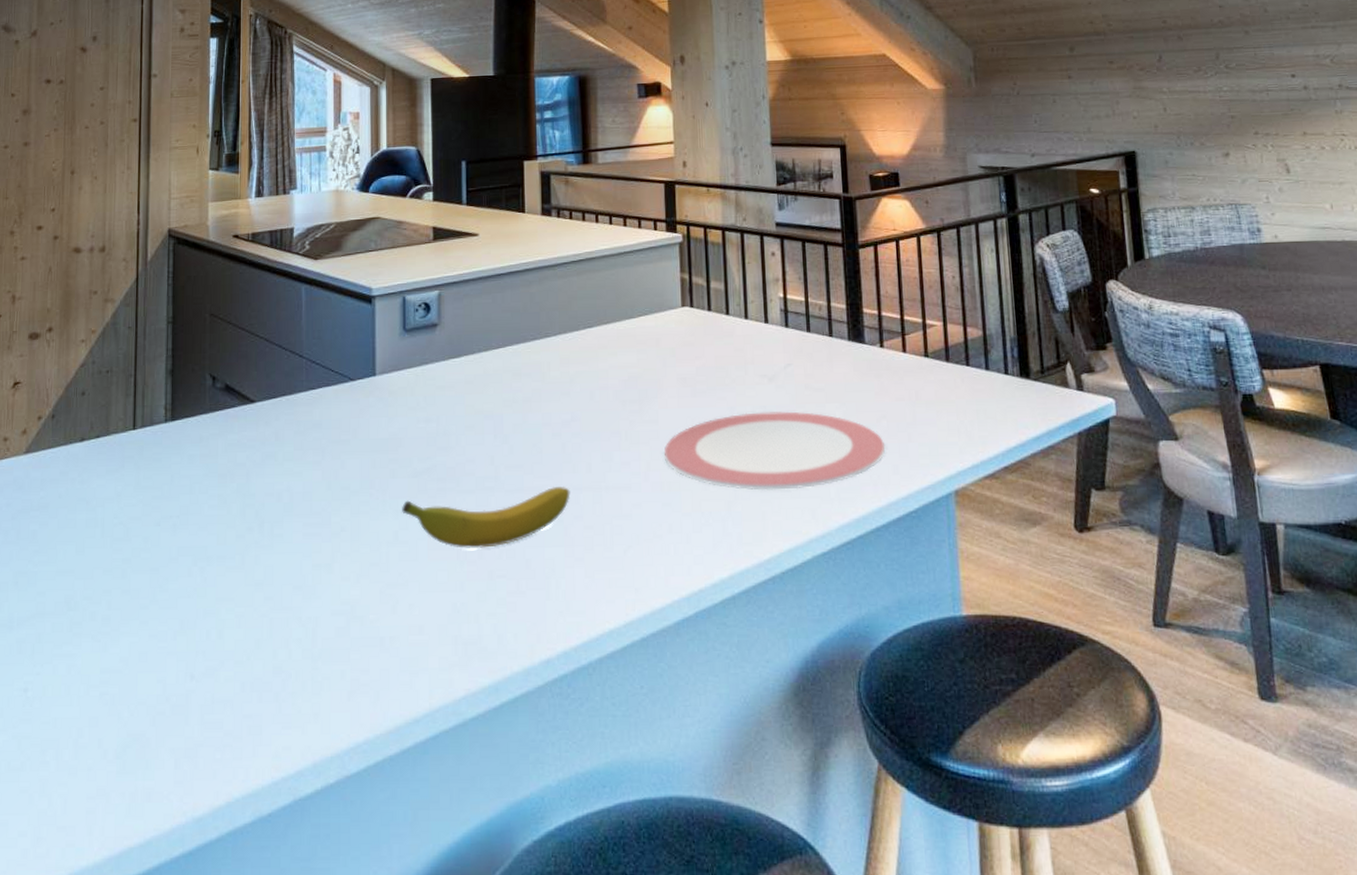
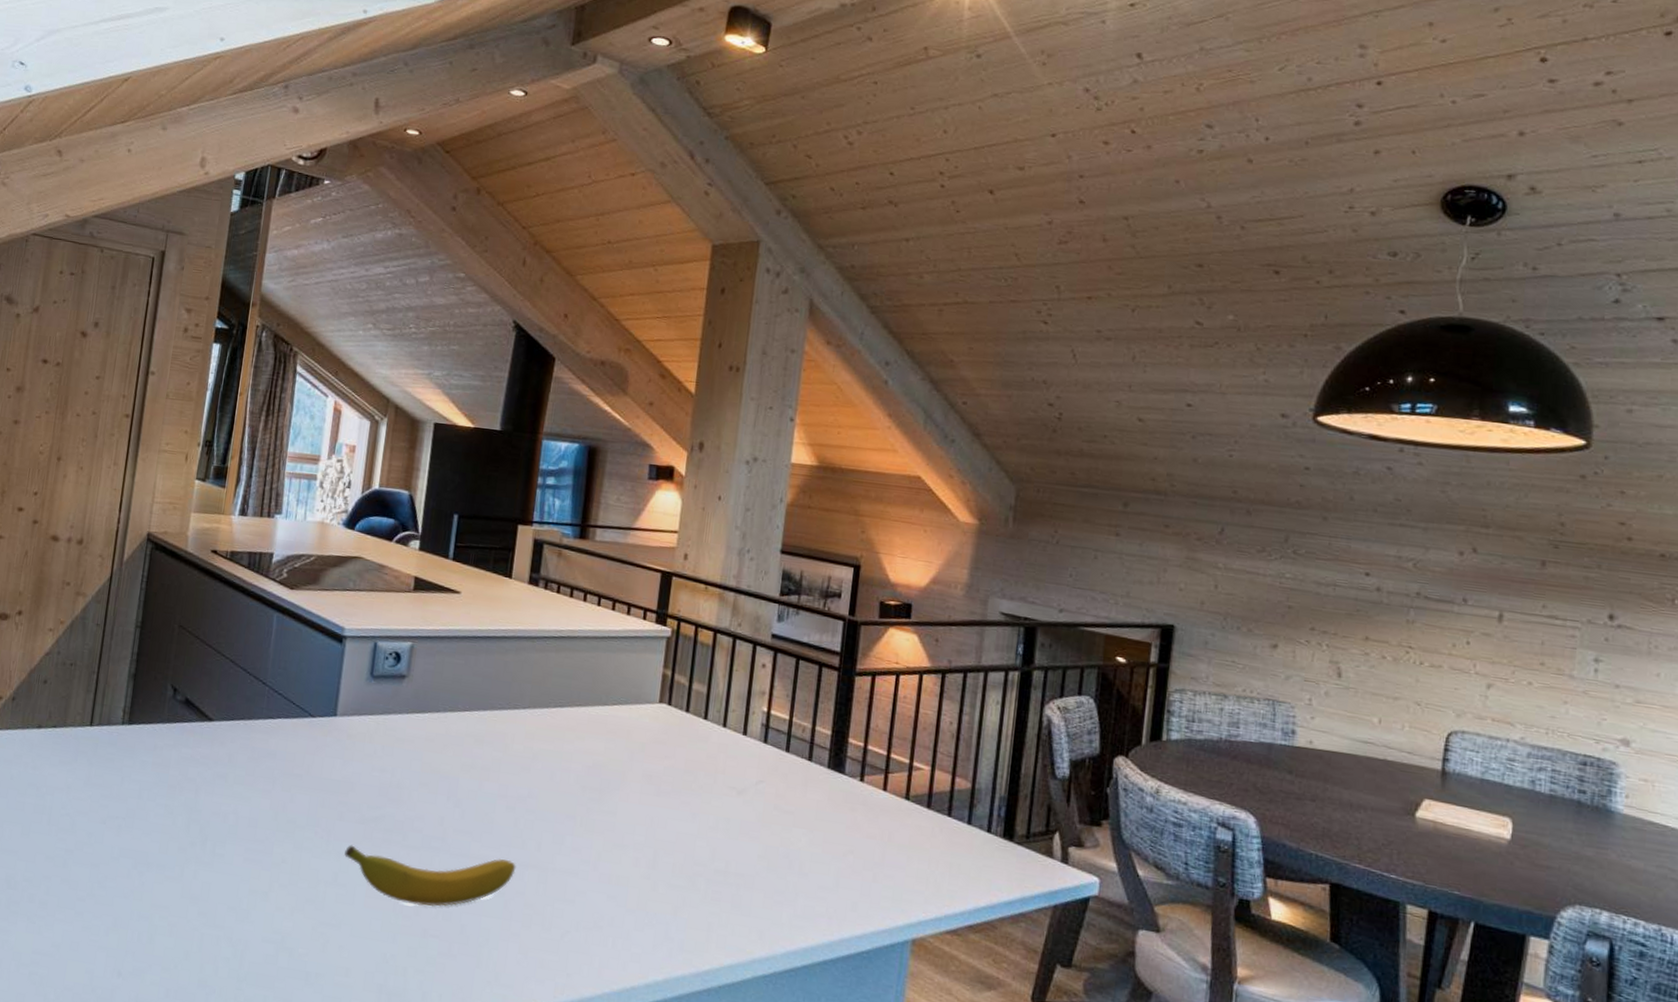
plate: present [663,411,886,490] -> none [616,821,848,909]

